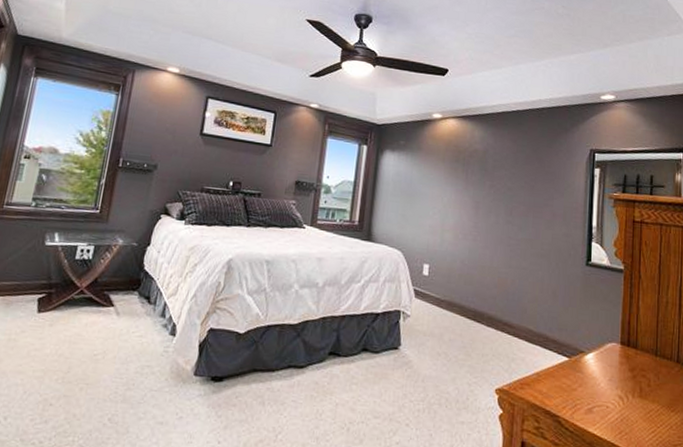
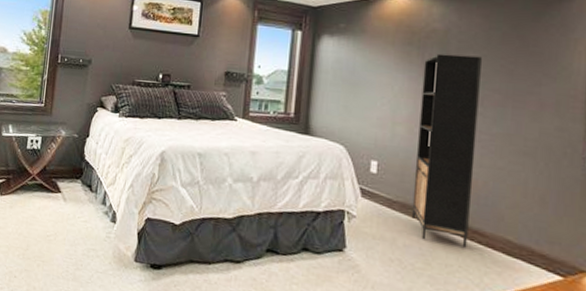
bookshelf: none [456,170,511,339] -> present [411,53,482,248]

